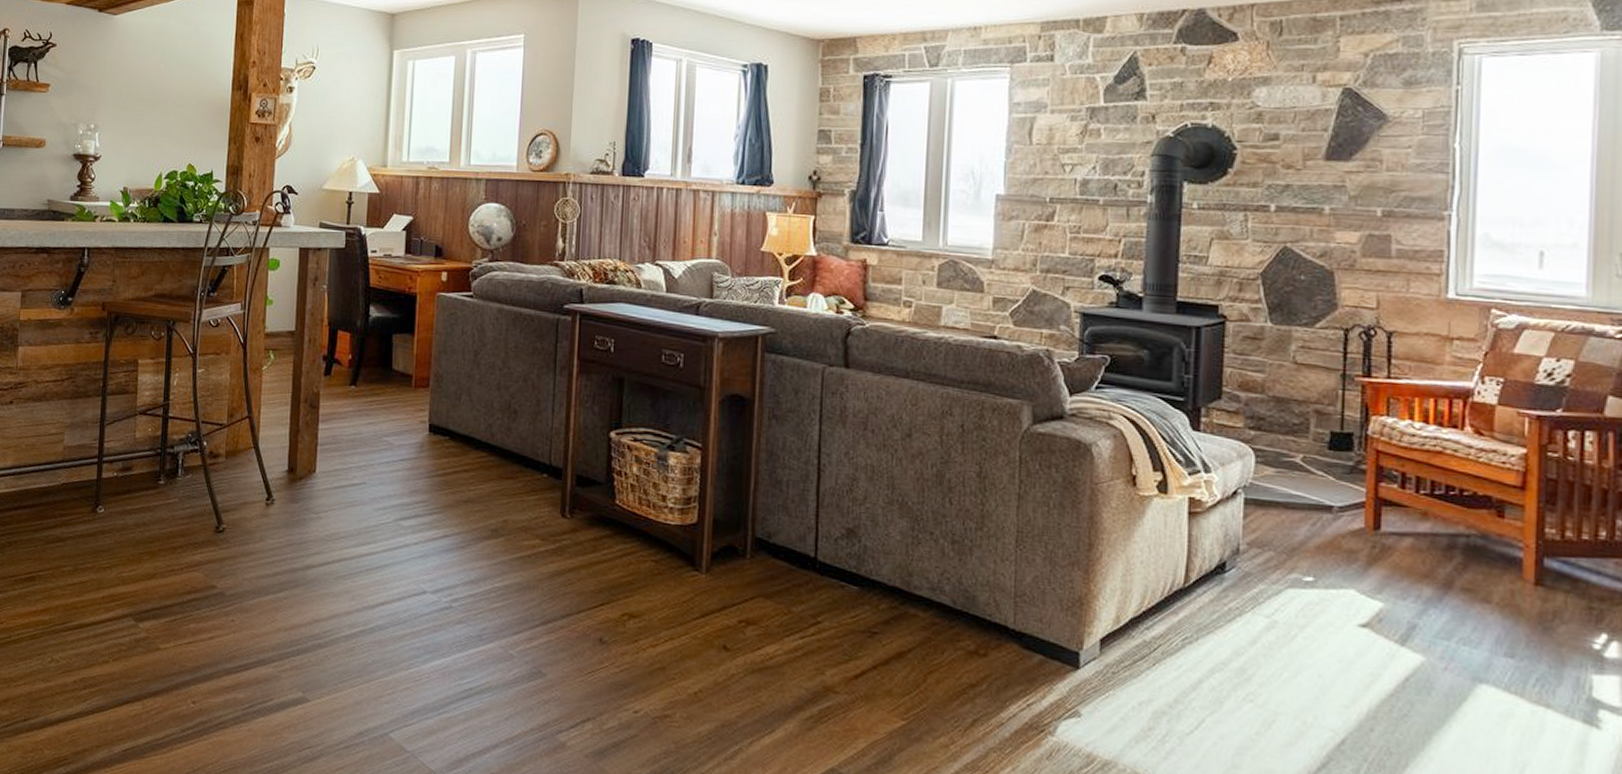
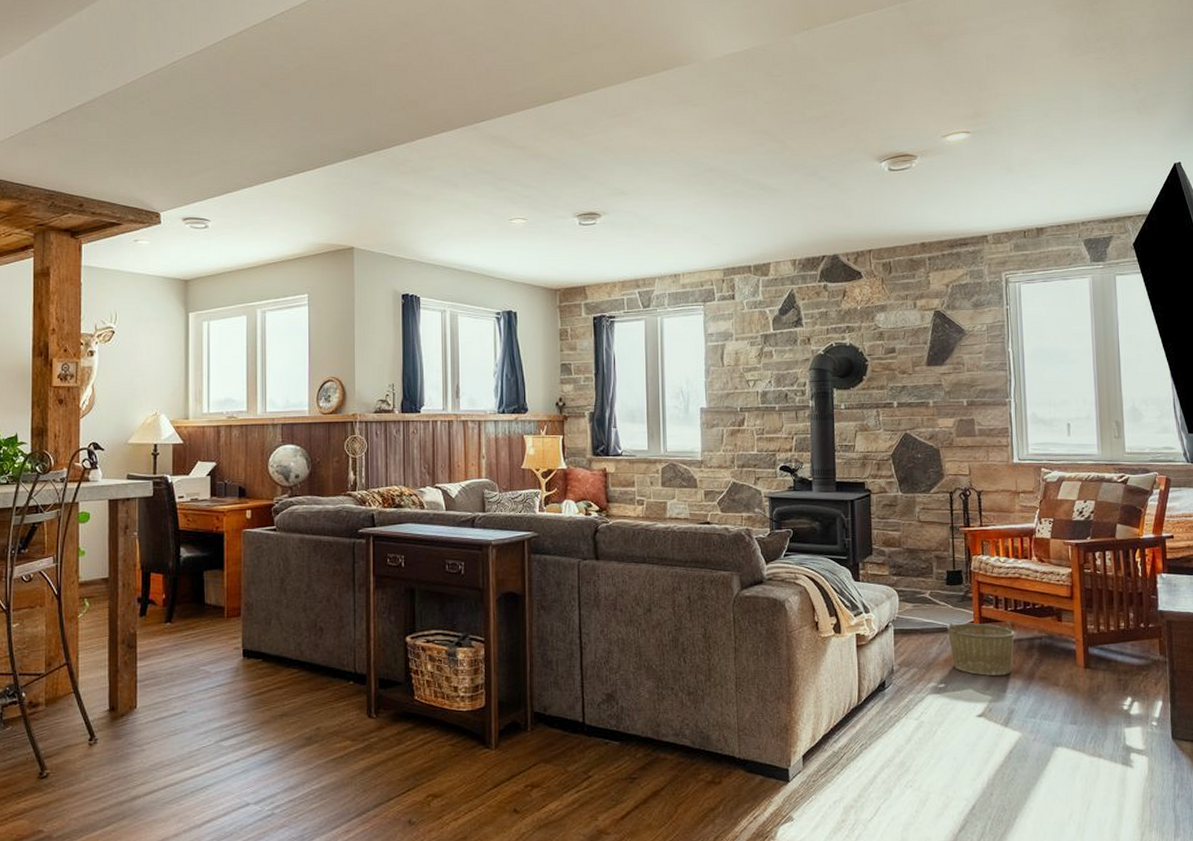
basket: none [1323,500,1427,579] -> present [947,622,1015,677]

